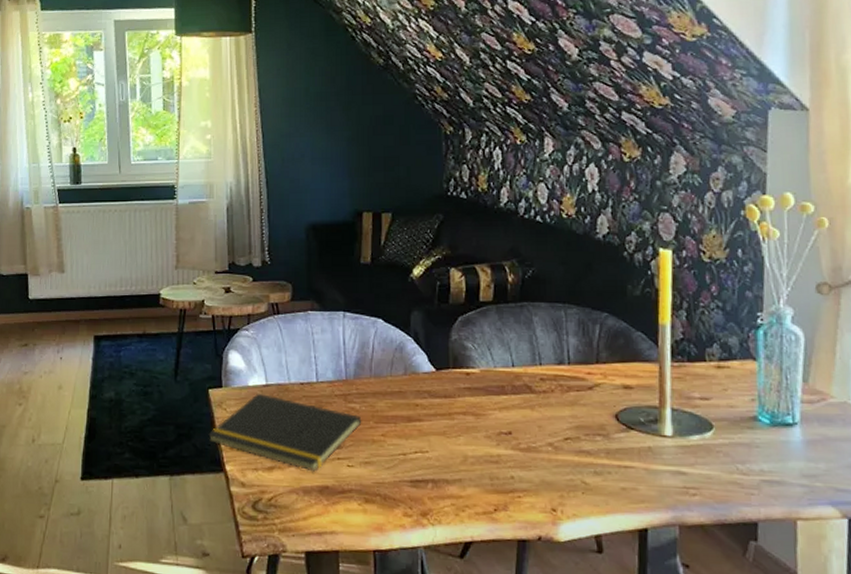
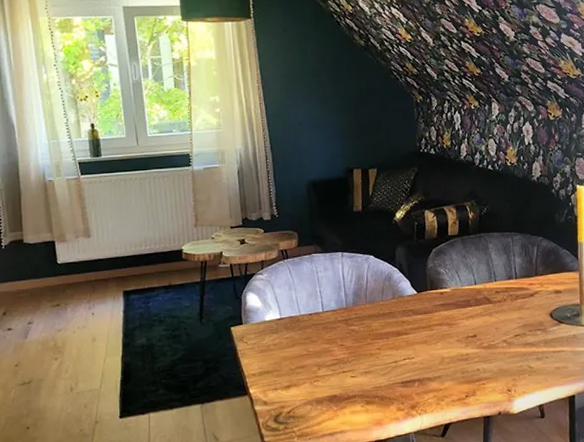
notepad: present [208,393,362,472] -> none [233,325,361,385]

